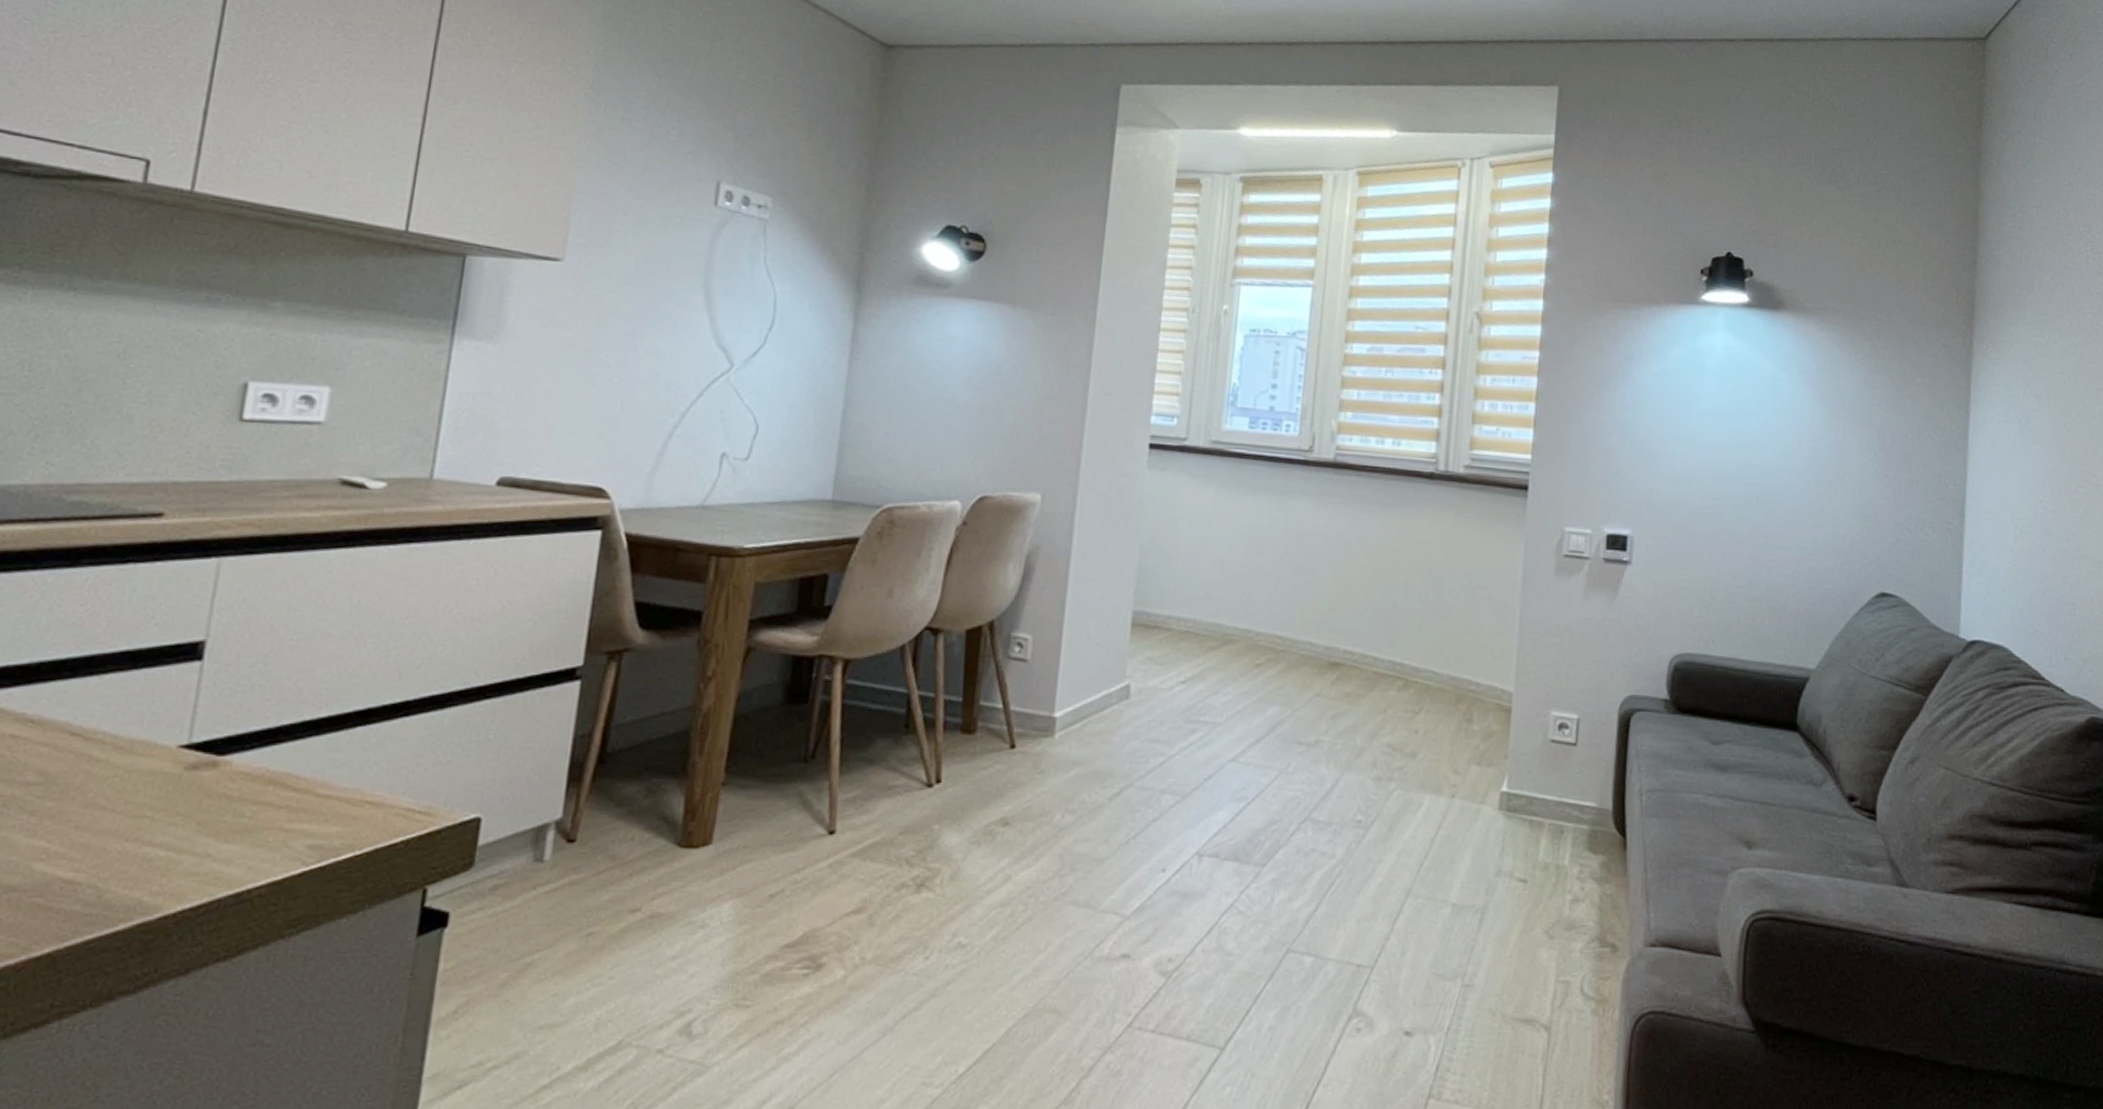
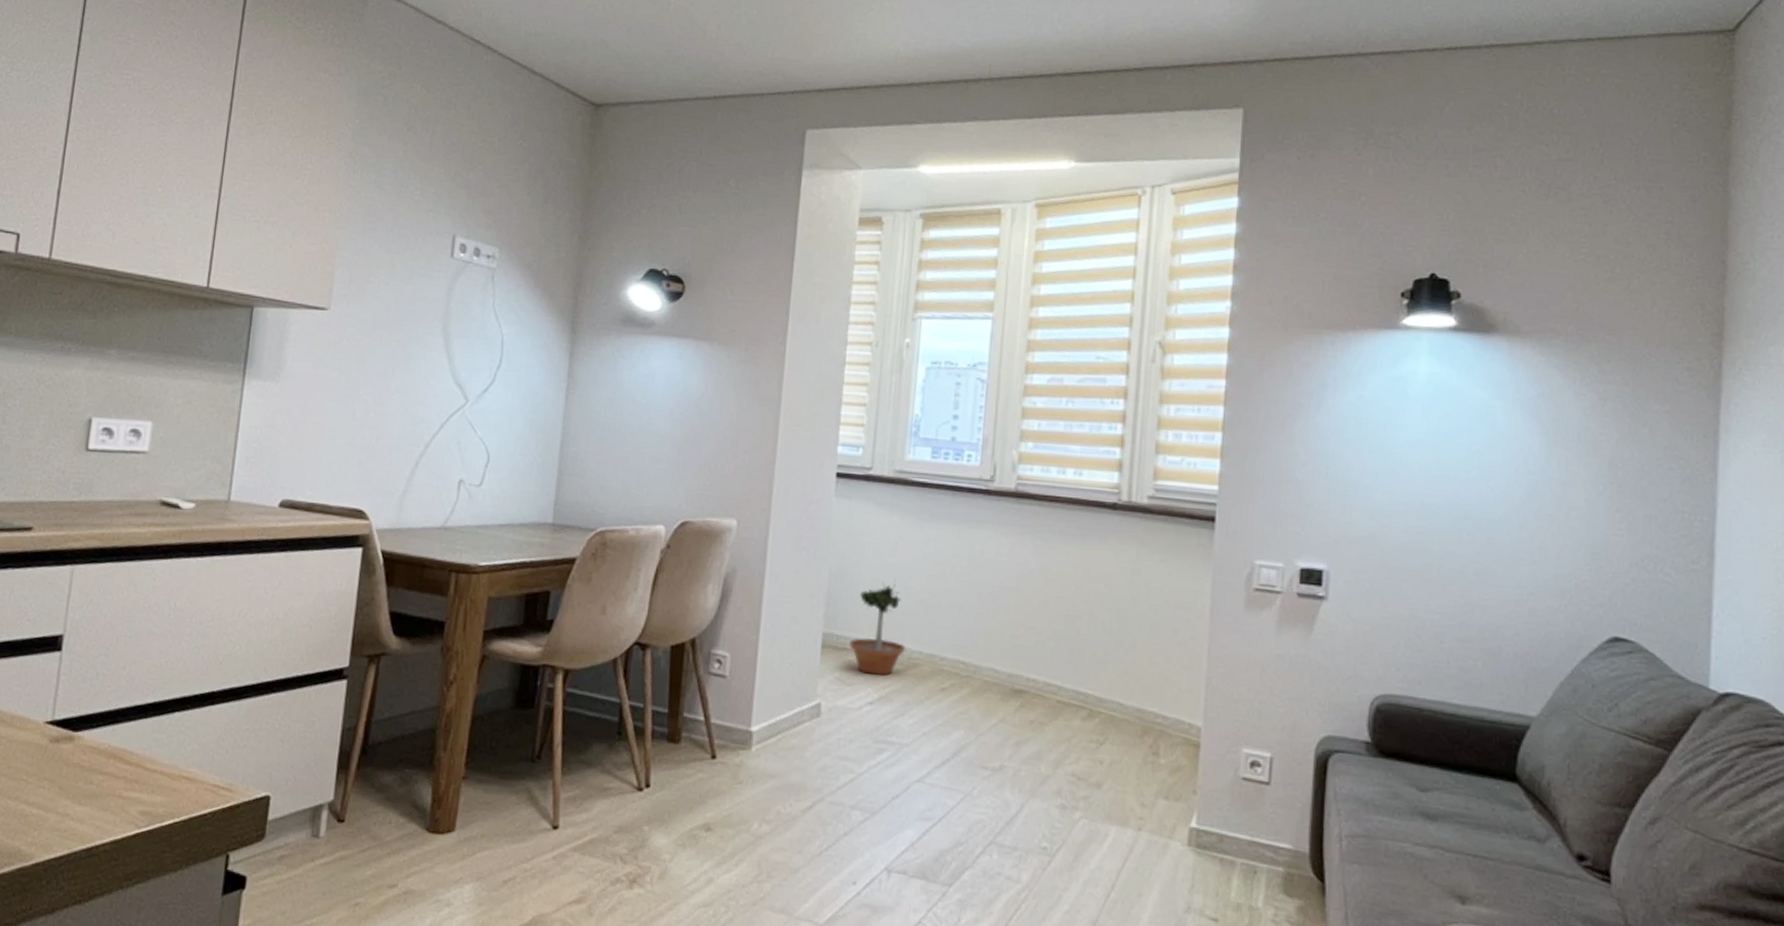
potted tree: none [1161,553,1221,654] -> present [849,579,906,676]

